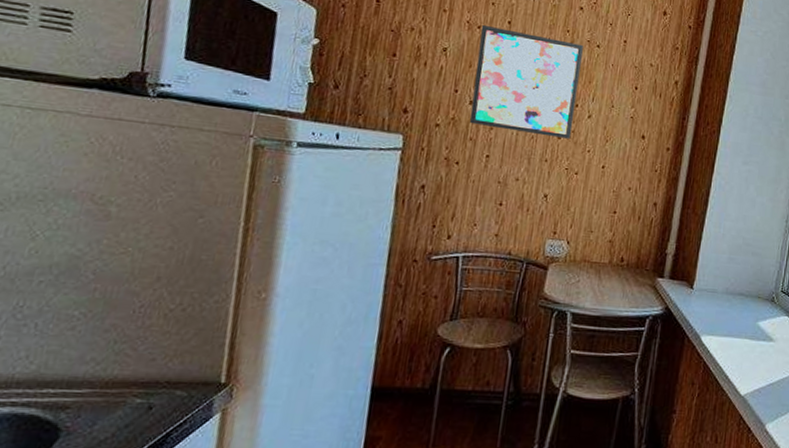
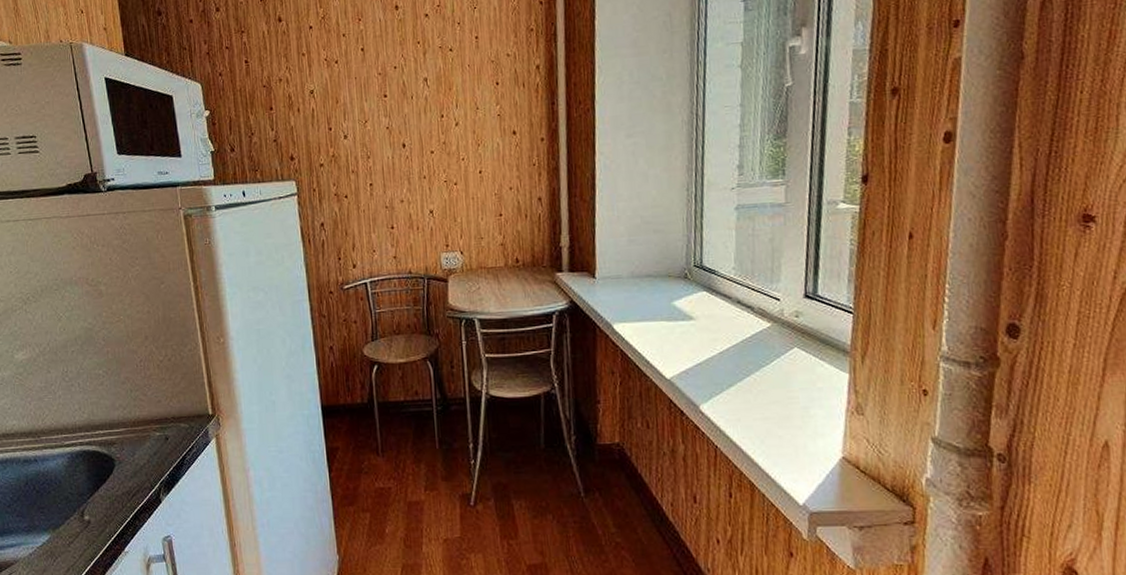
wall art: present [469,24,583,139] -> none [338,52,444,157]

